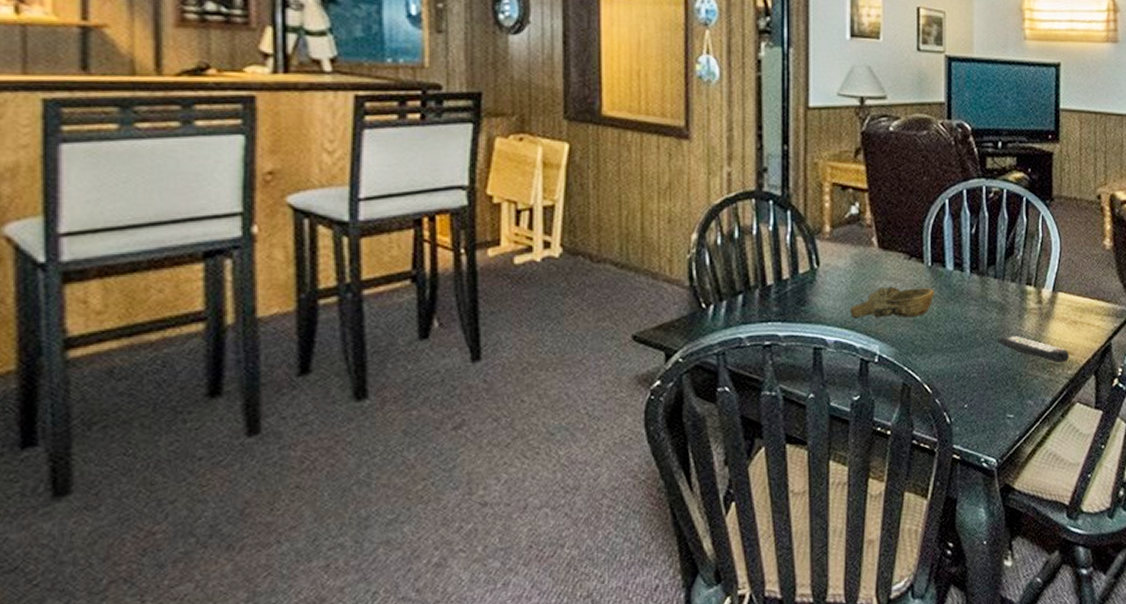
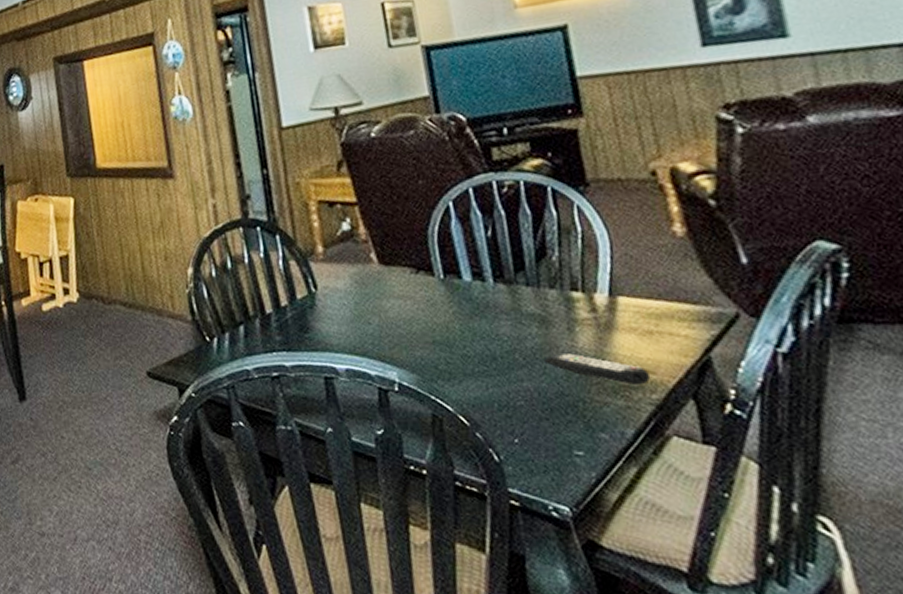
decorative bowl: present [850,286,934,318] -> none [357,303,454,342]

